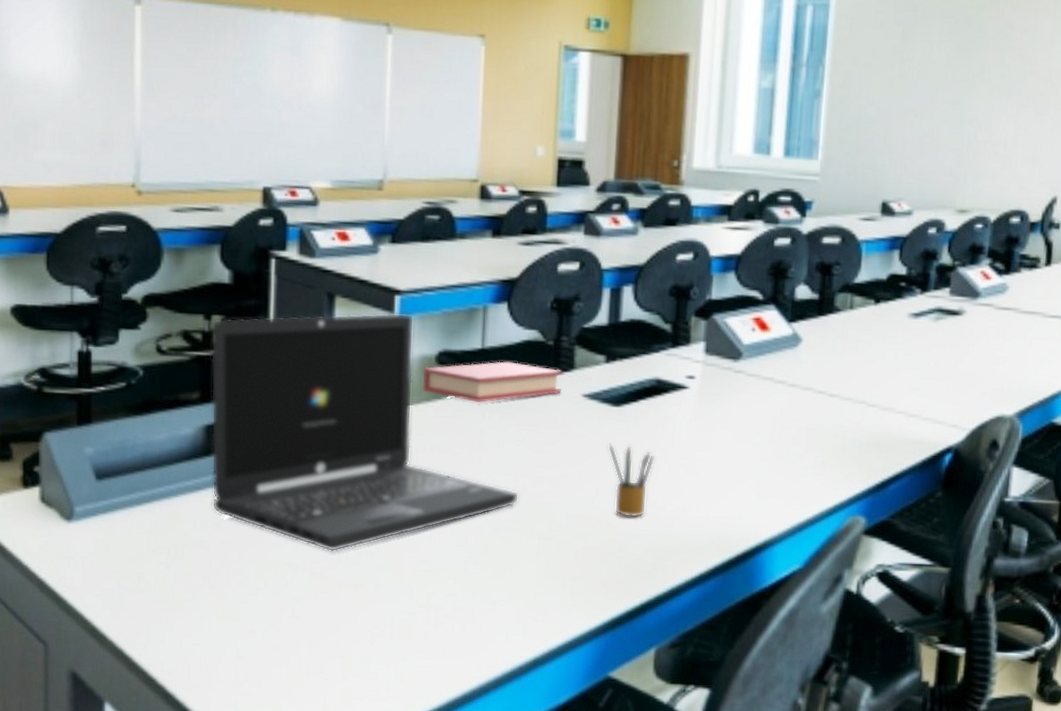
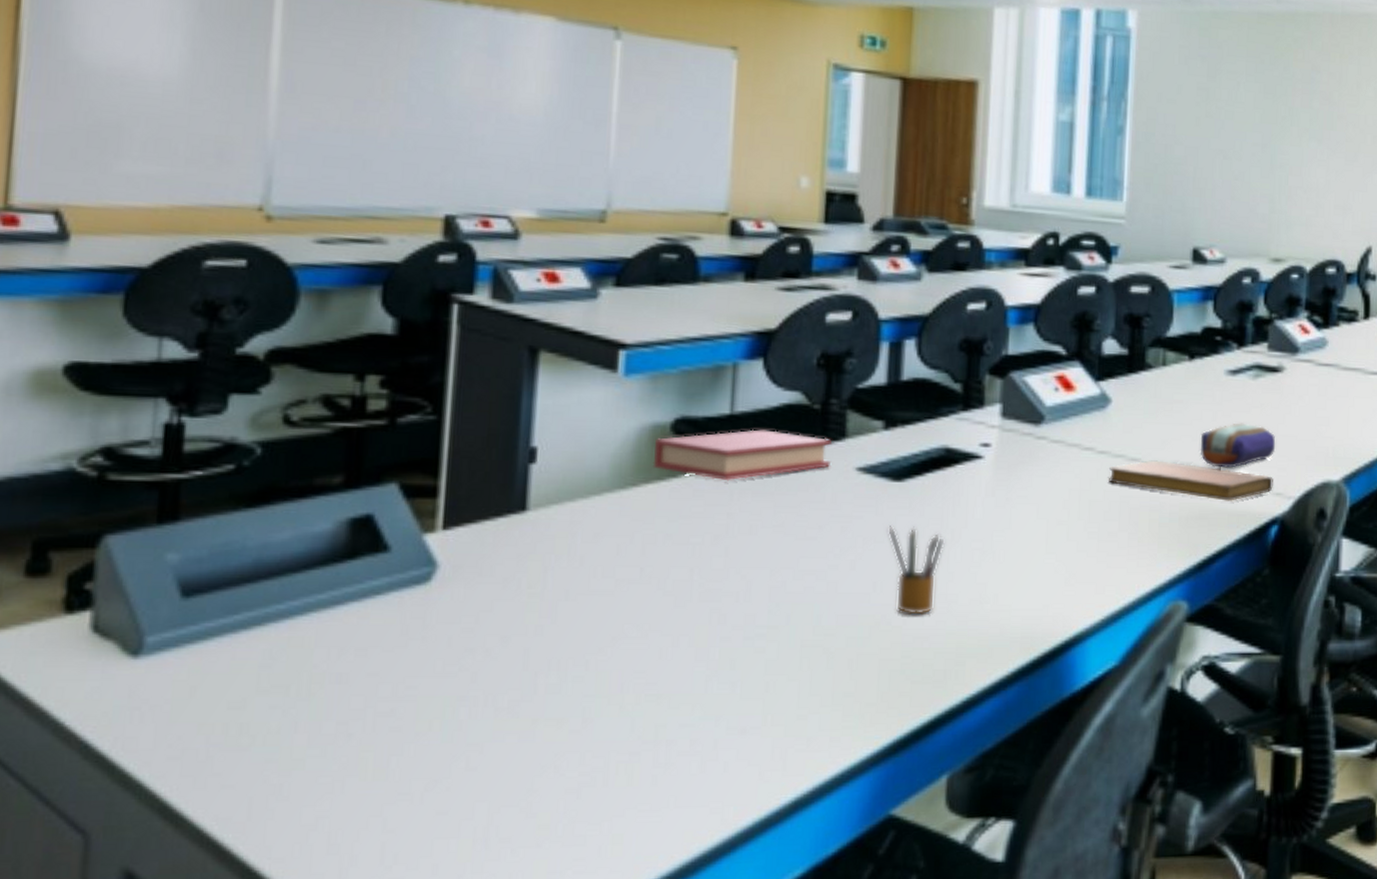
laptop: present [210,312,520,552] -> none [354,371,778,679]
notebook: none [798,393,950,431] -> present [1109,460,1273,501]
pencil case: none [882,361,954,402] -> present [1200,423,1276,468]

